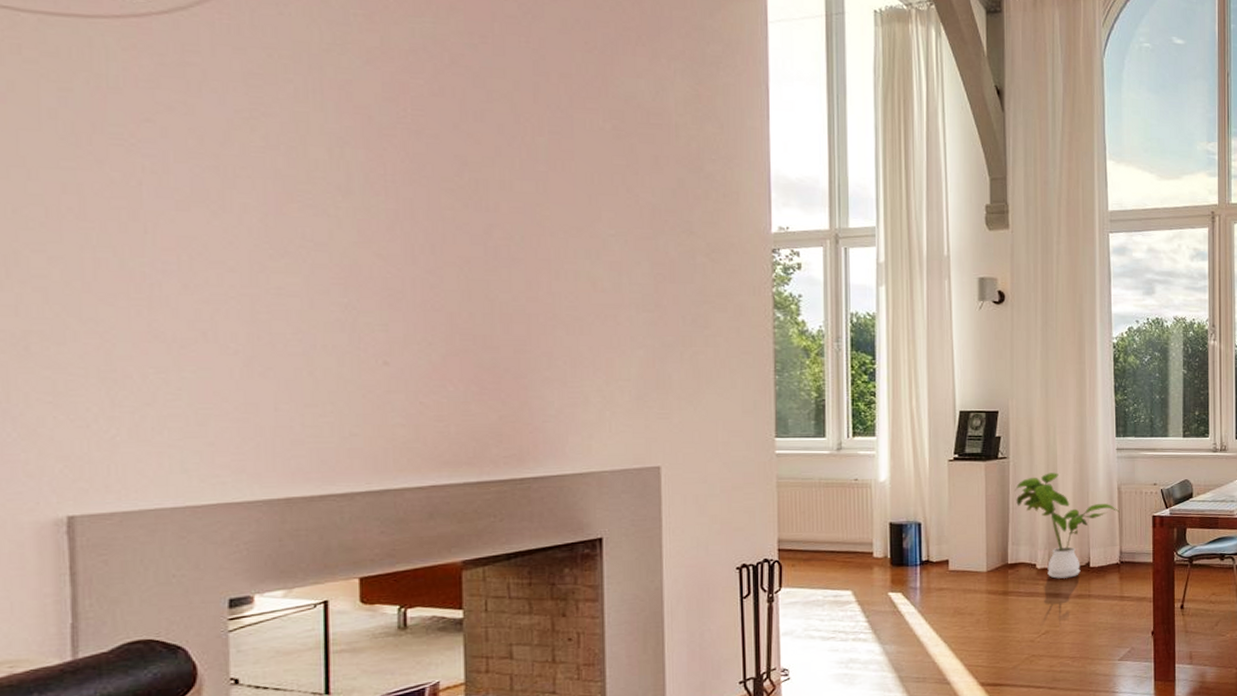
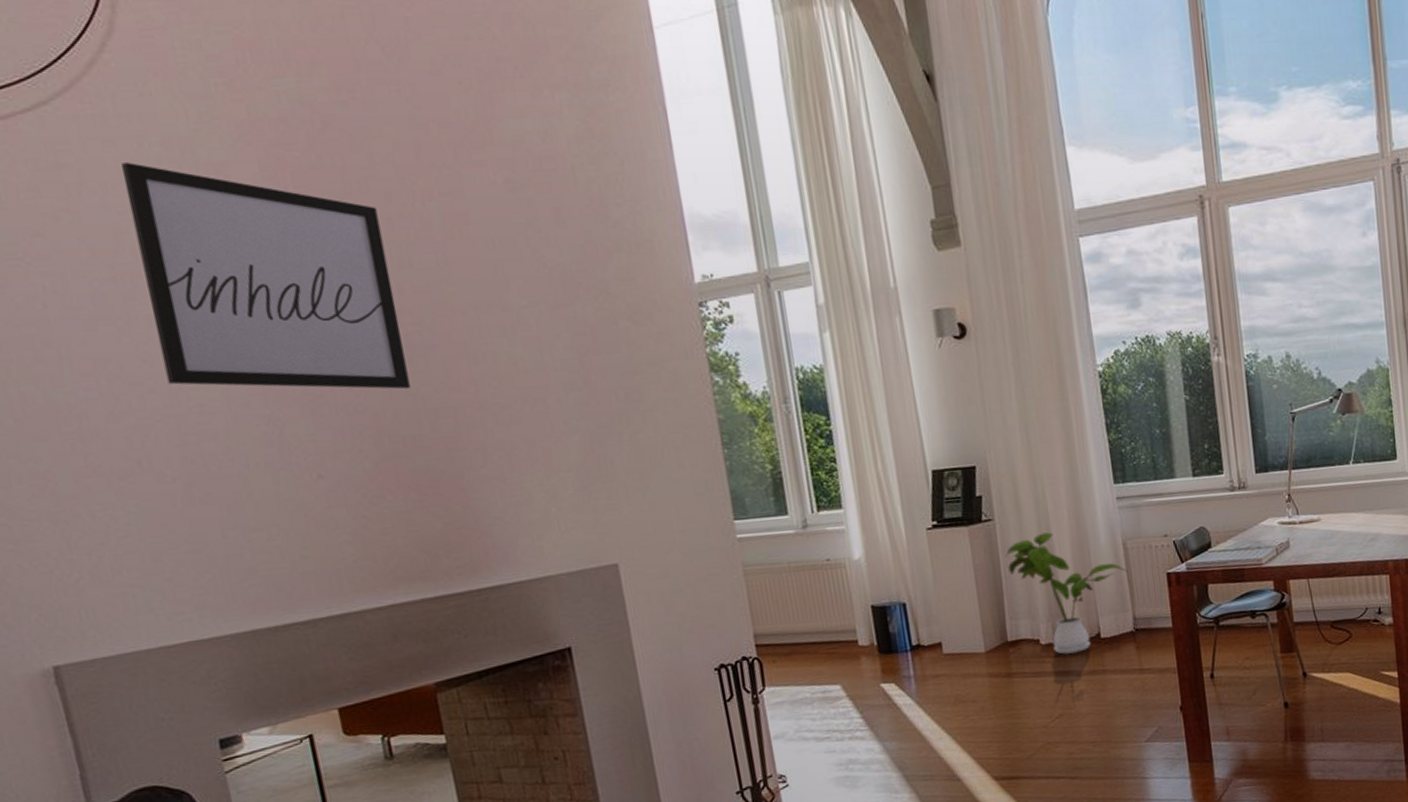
wall art: none [246,69,490,294] -> present [120,162,411,390]

